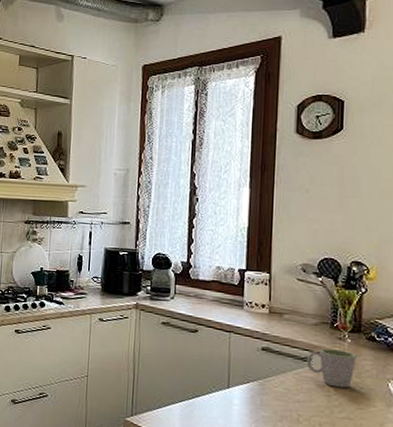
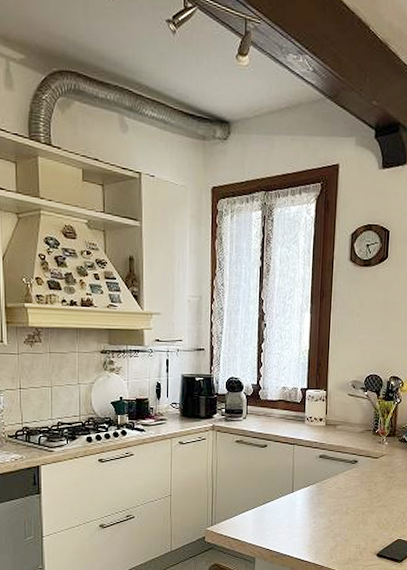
mug: present [306,348,356,388] -> none [354,452,391,482]

